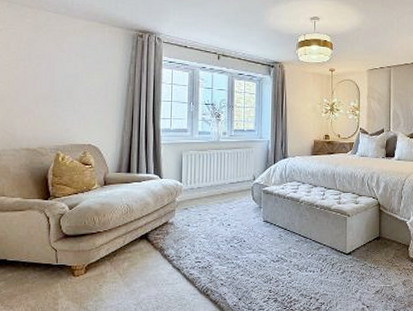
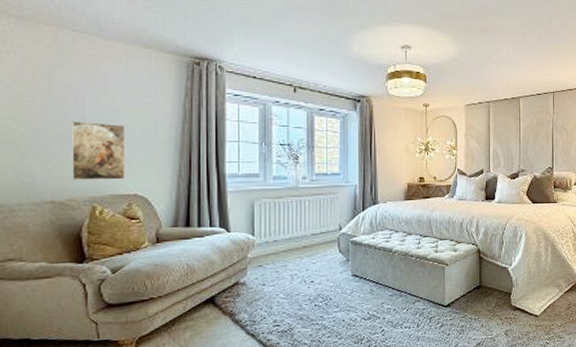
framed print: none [43,83,84,132] -> present [72,120,126,180]

